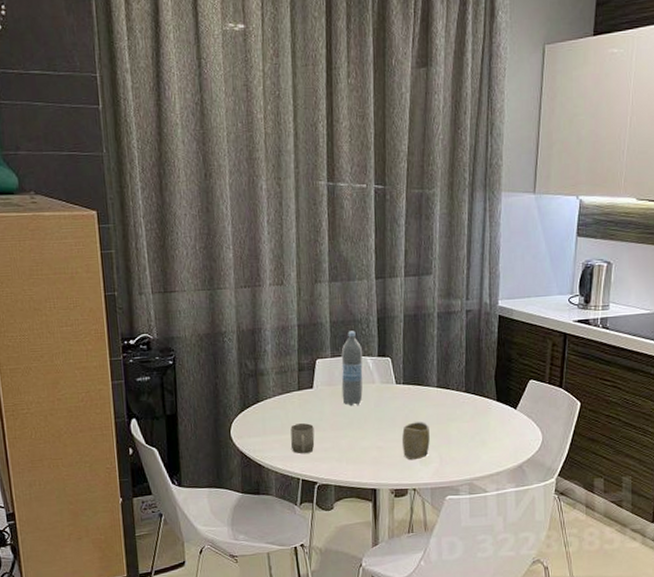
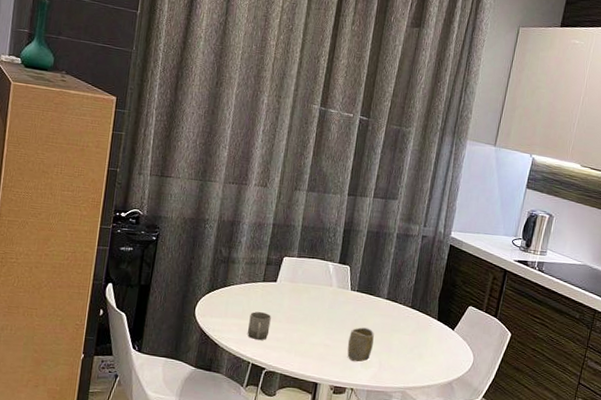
water bottle: present [341,331,363,405] -> none [301,237,326,304]

